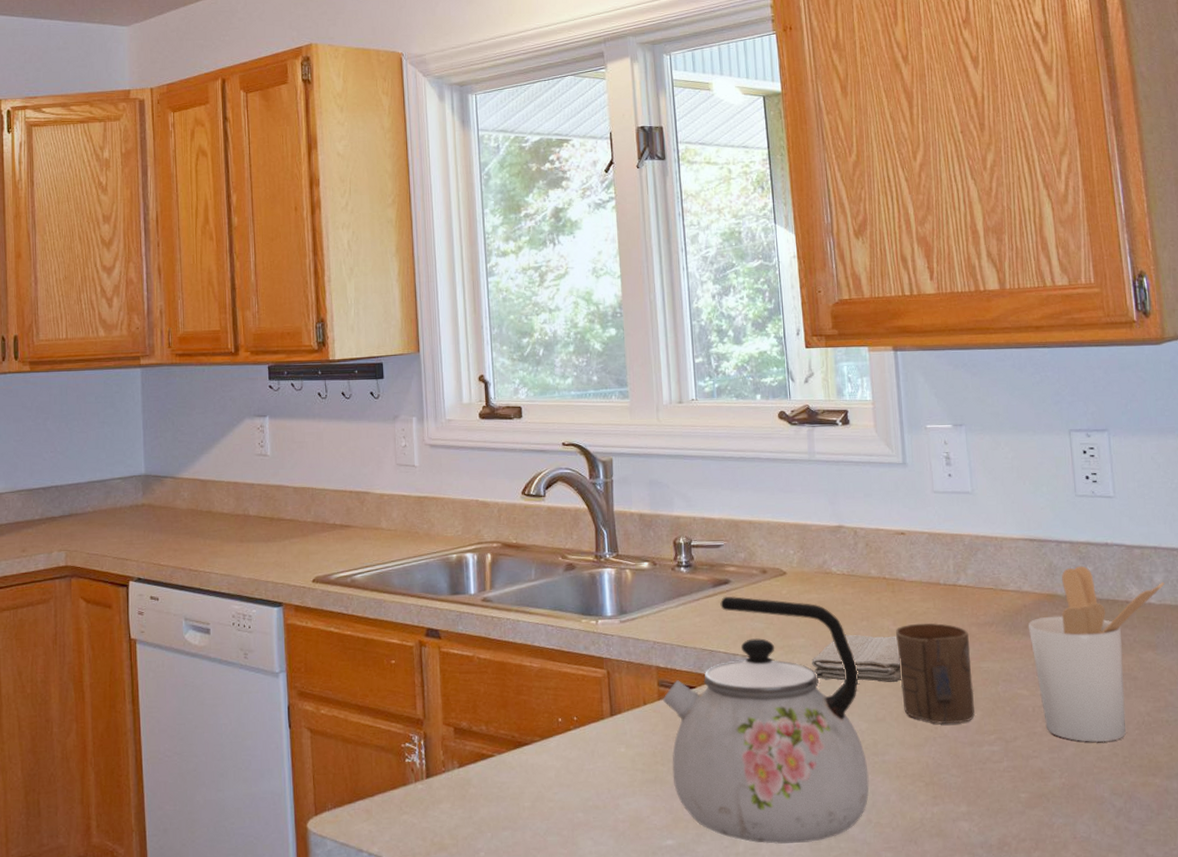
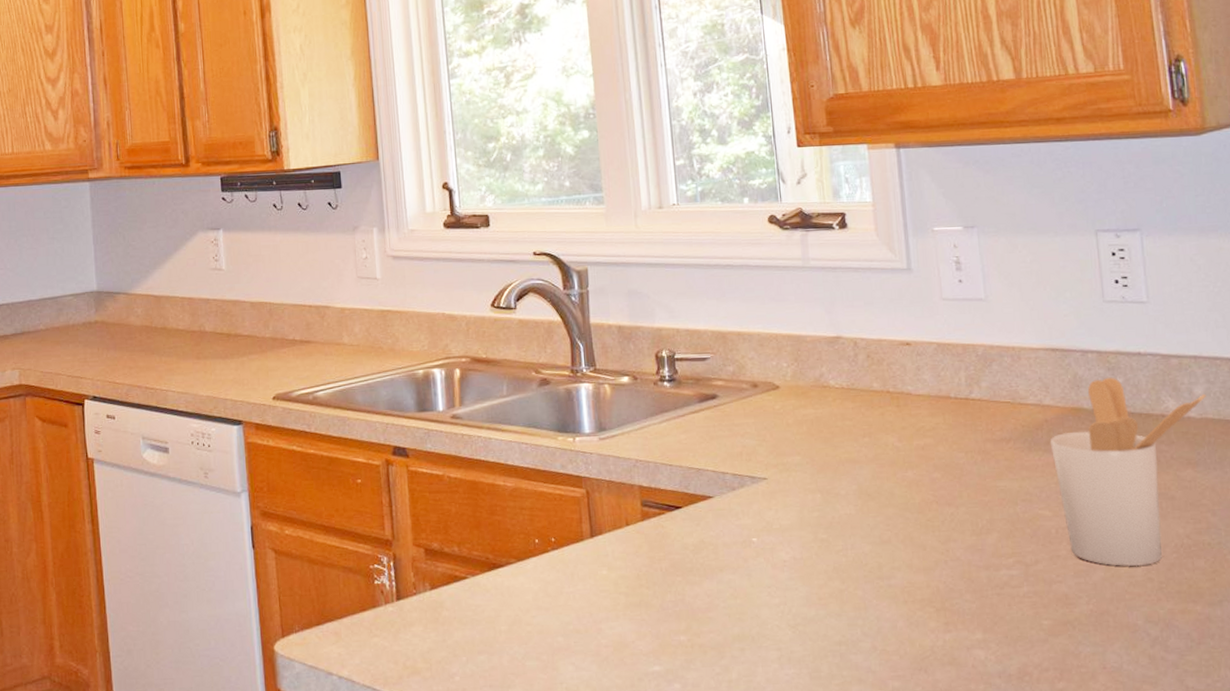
kettle: present [662,596,869,845] -> none [646,411,874,672]
washcloth: present [812,634,902,683] -> none [808,451,909,503]
cup: present [896,623,975,724] -> none [901,439,991,546]

